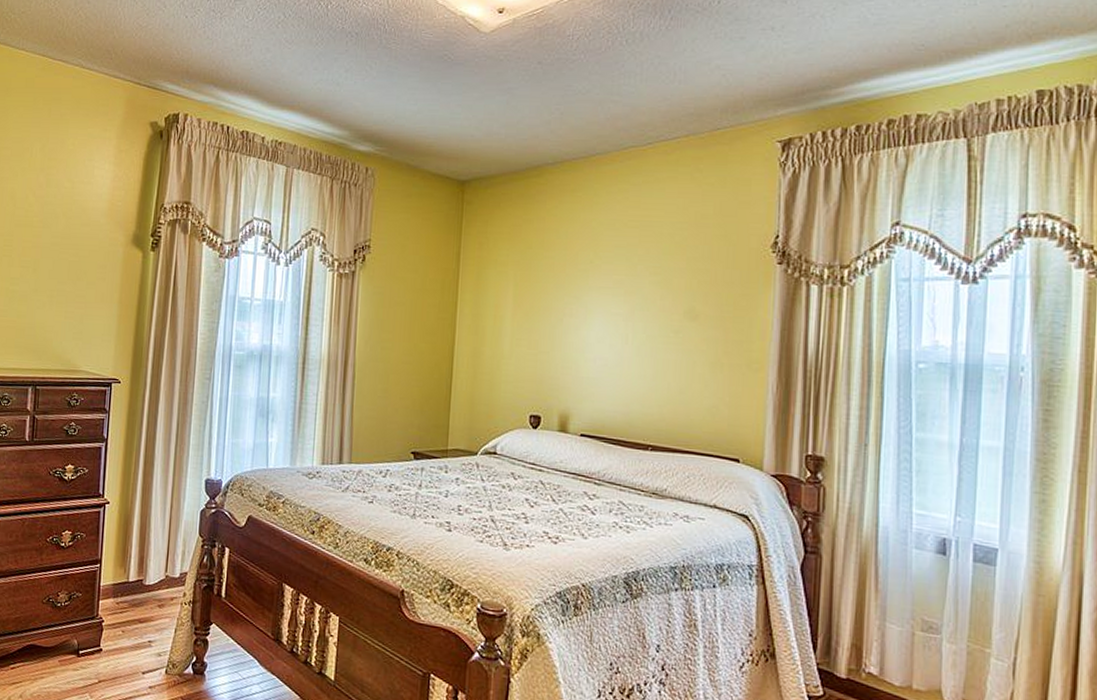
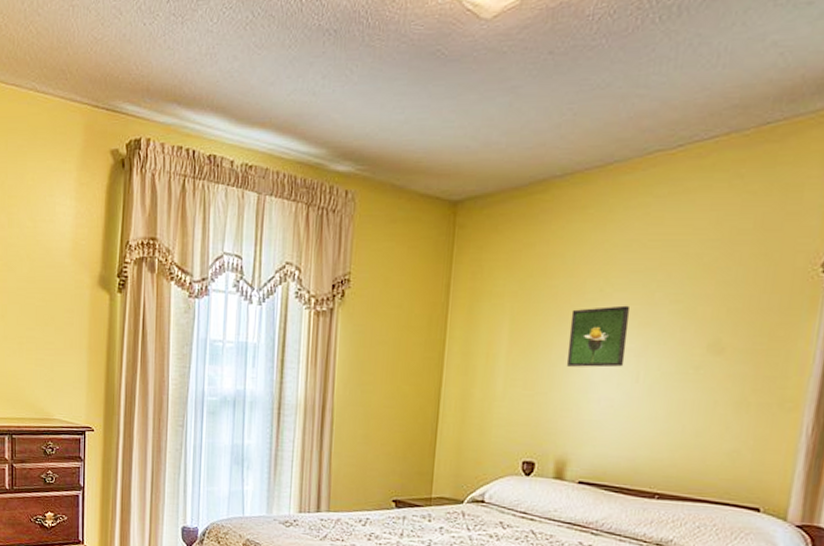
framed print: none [564,275,617,330] -> present [566,305,631,368]

